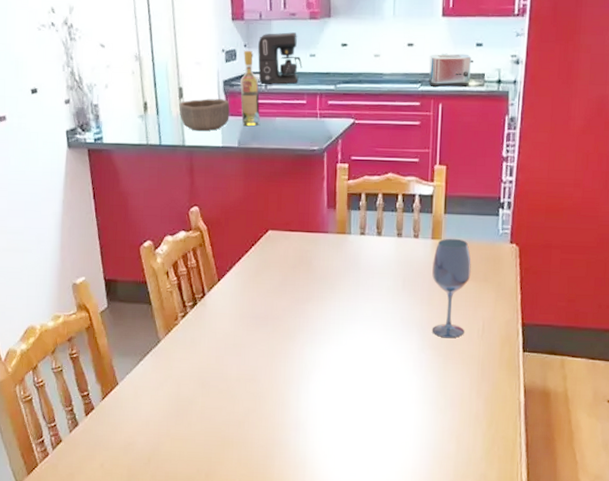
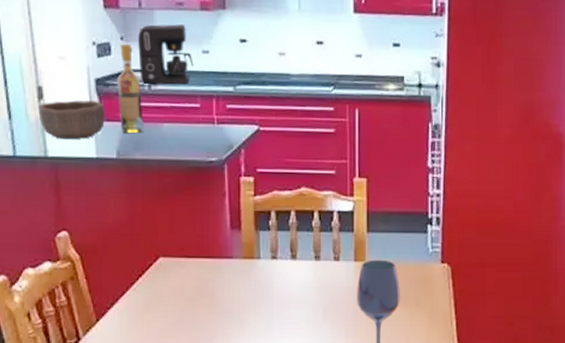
toaster: present [428,53,474,87] -> none [341,54,392,91]

